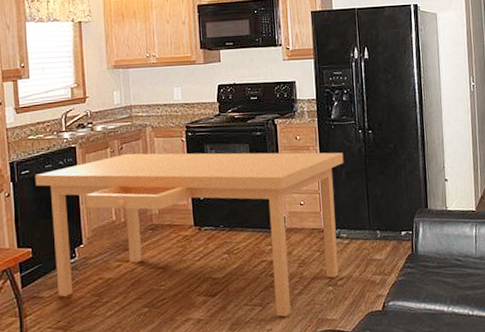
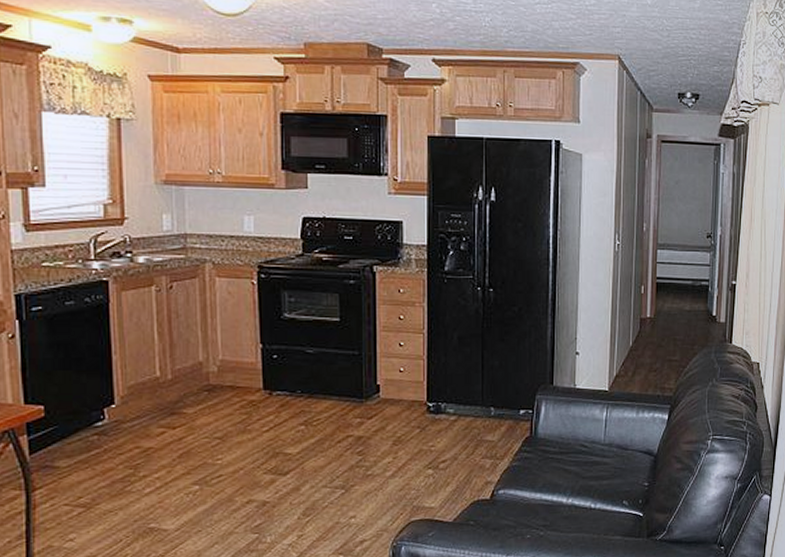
desk: present [35,152,344,317] -> none [51,294,457,502]

